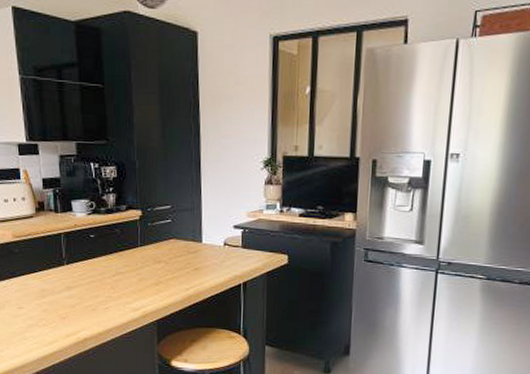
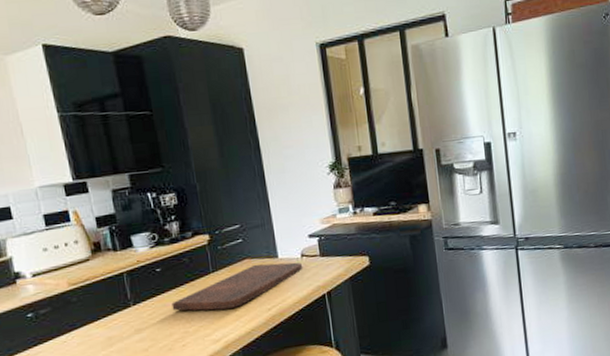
cutting board: none [100,245,224,282] -> present [171,262,303,311]

